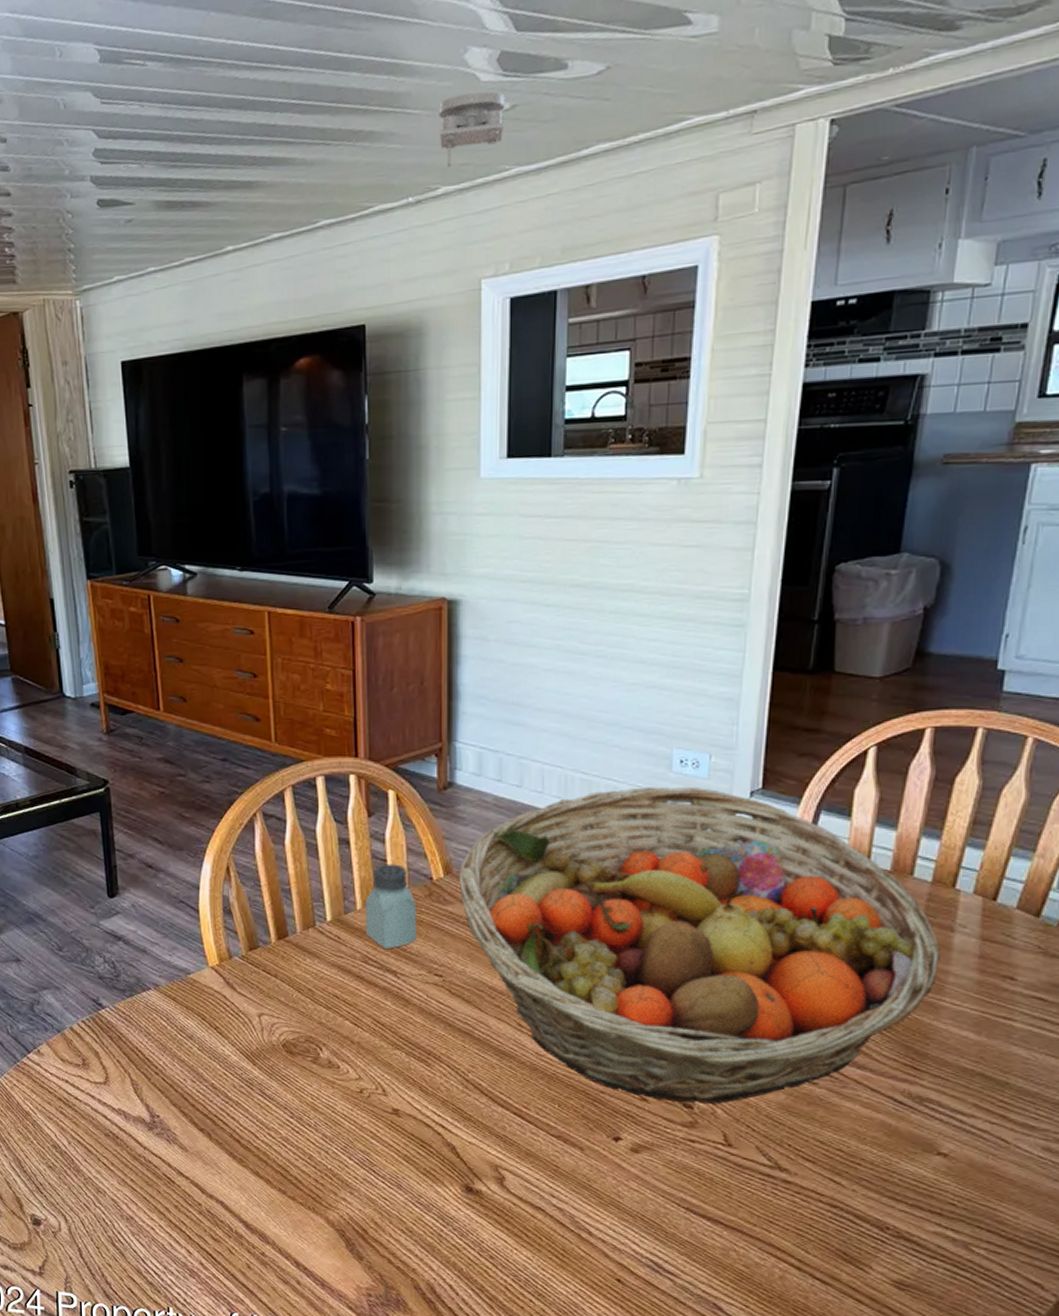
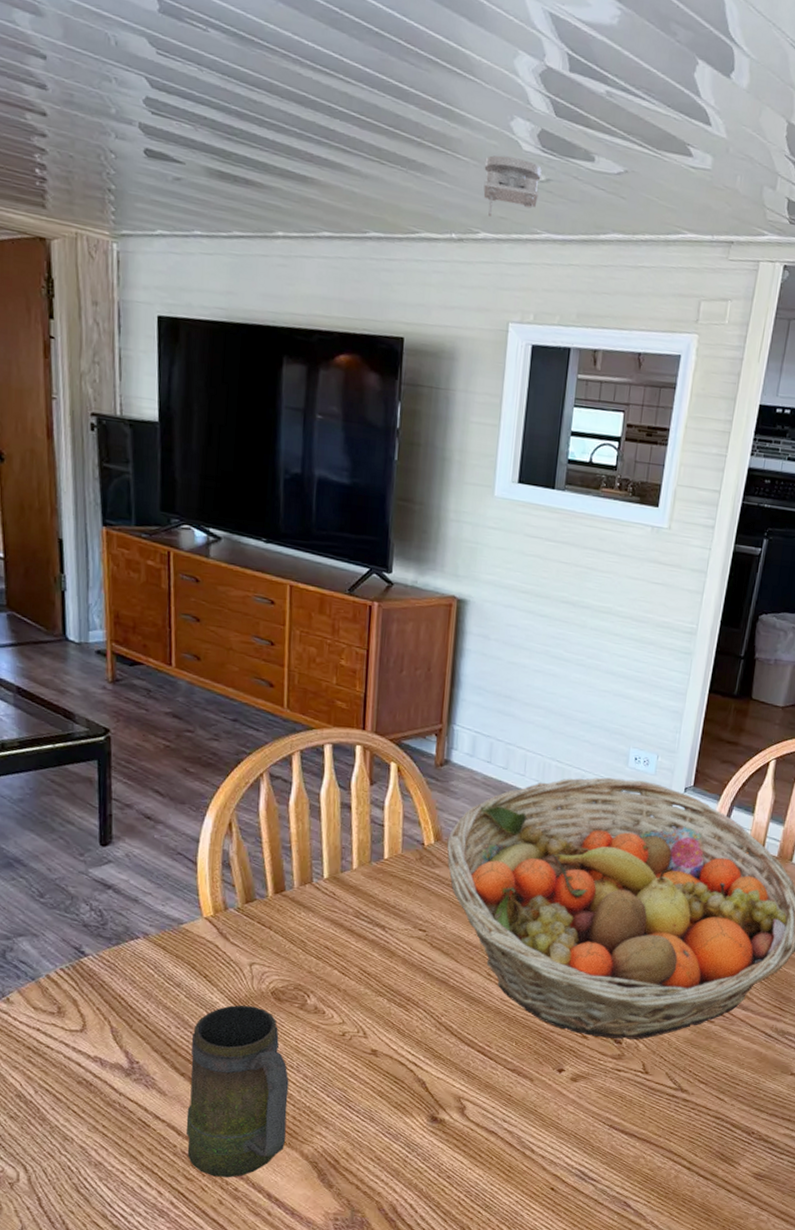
mug: none [207,1058,309,1241] -> present [186,1005,289,1178]
saltshaker: present [366,864,417,950] -> none [360,828,408,906]

